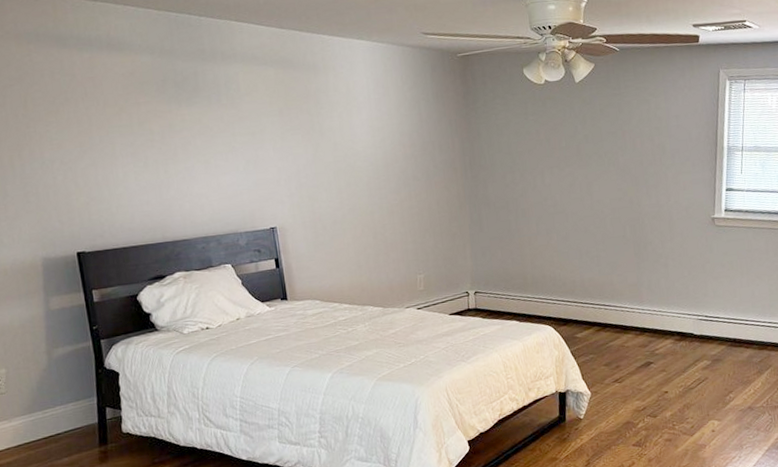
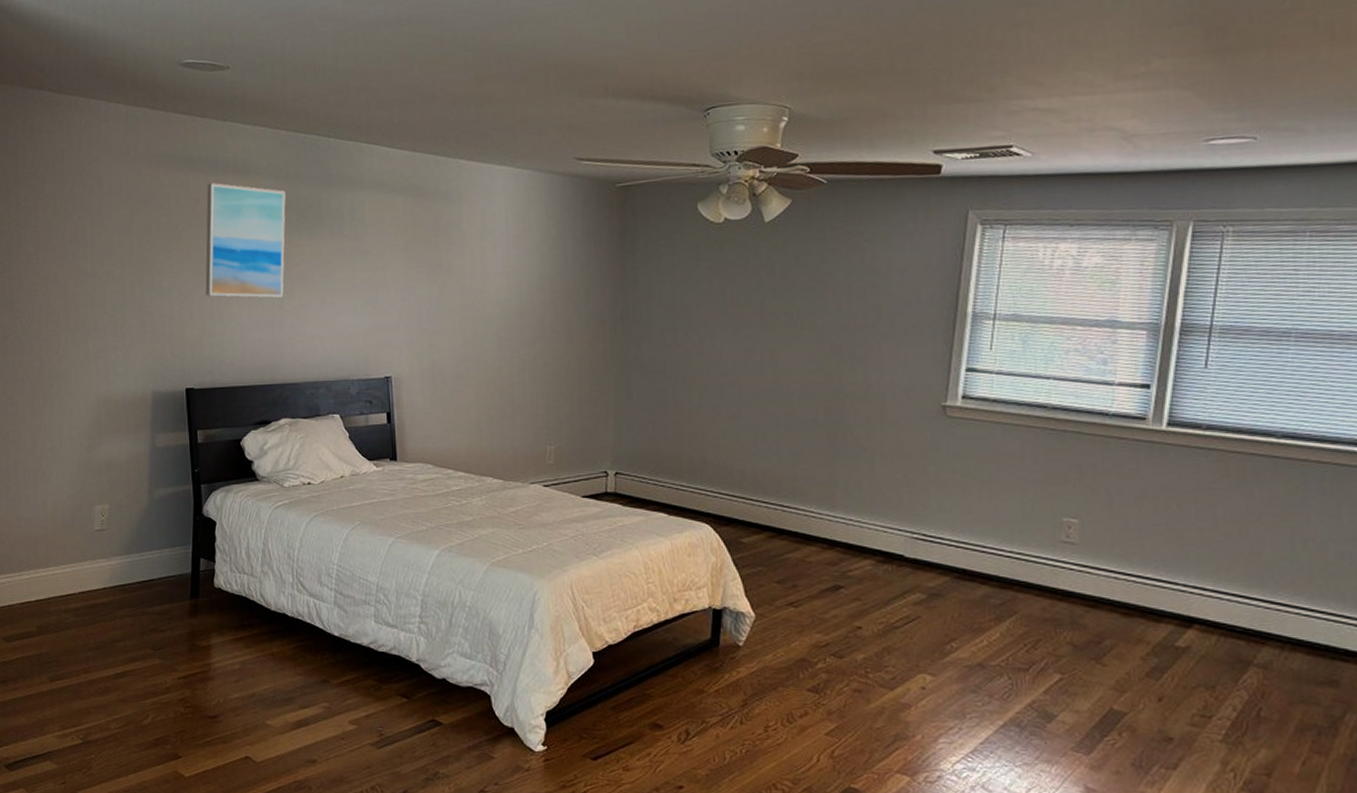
wall art: none [81,59,168,165] -> present [205,183,286,298]

